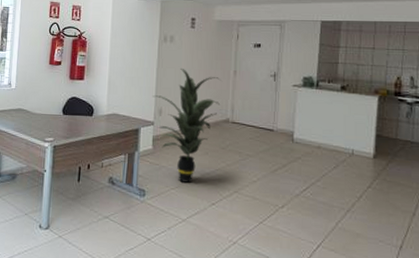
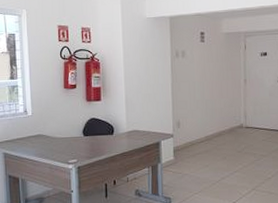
indoor plant: present [152,69,220,183] -> none [169,82,233,187]

